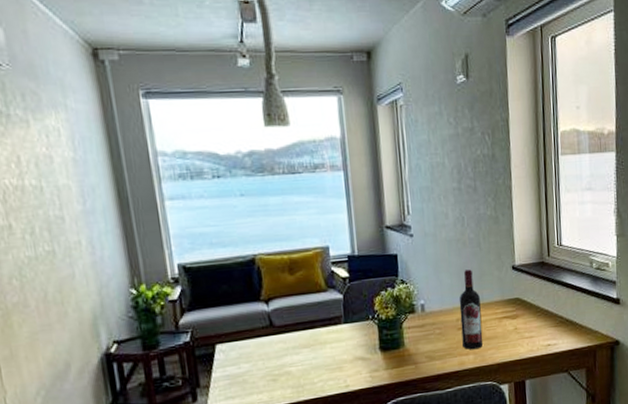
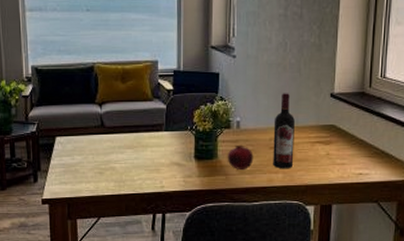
fruit: none [414,329,443,356] -> present [227,144,254,169]

